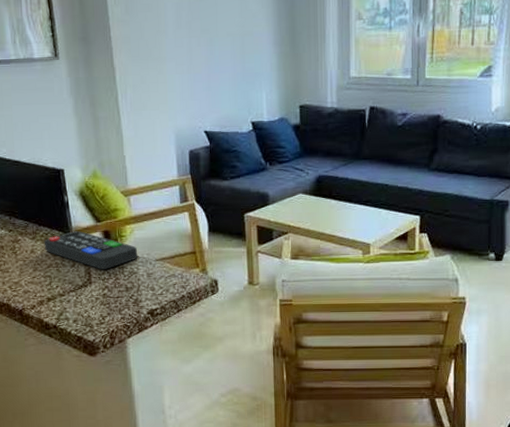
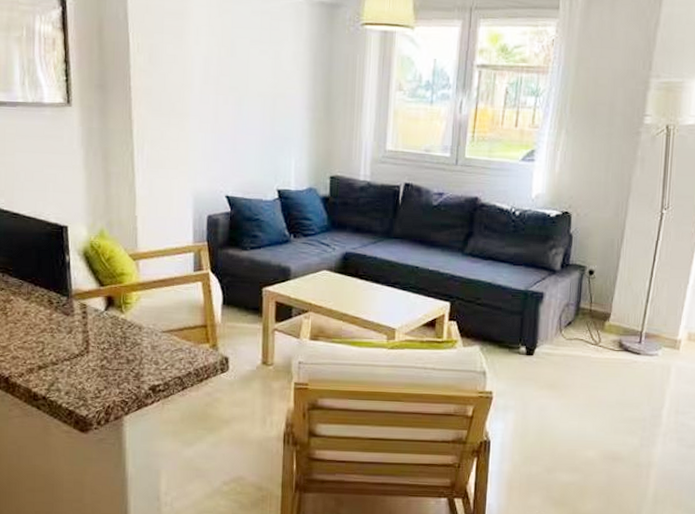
remote control: present [44,231,138,269] -> none [39,294,143,338]

